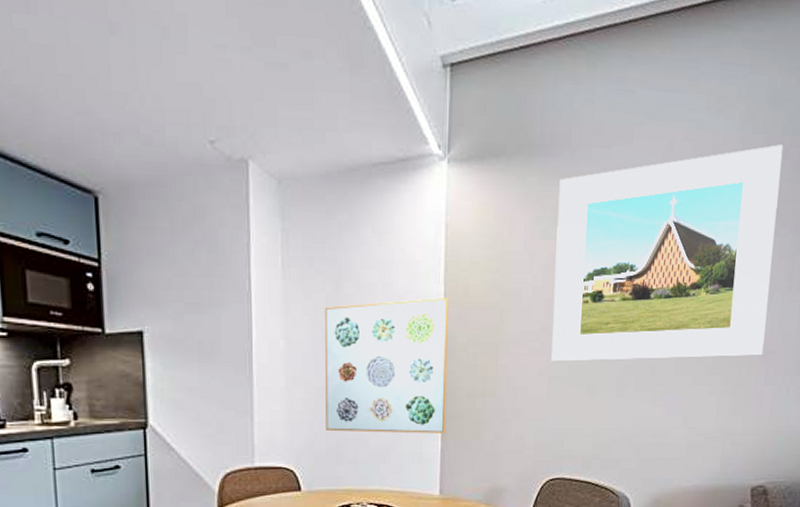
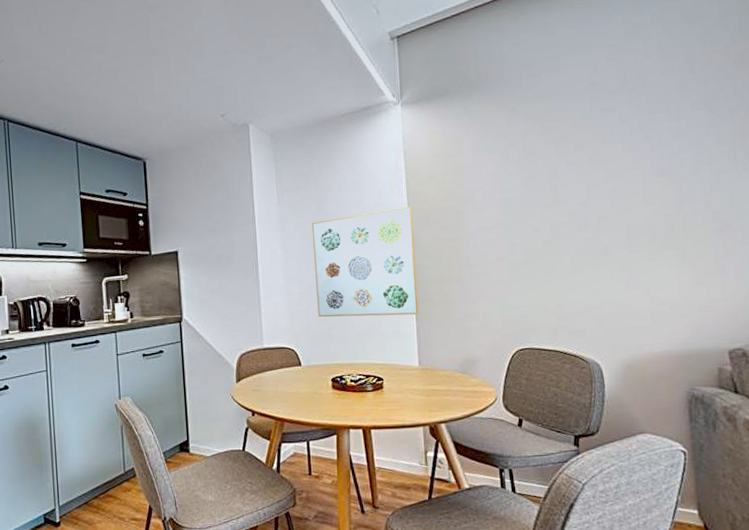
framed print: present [551,144,784,362] -> none [497,52,718,250]

